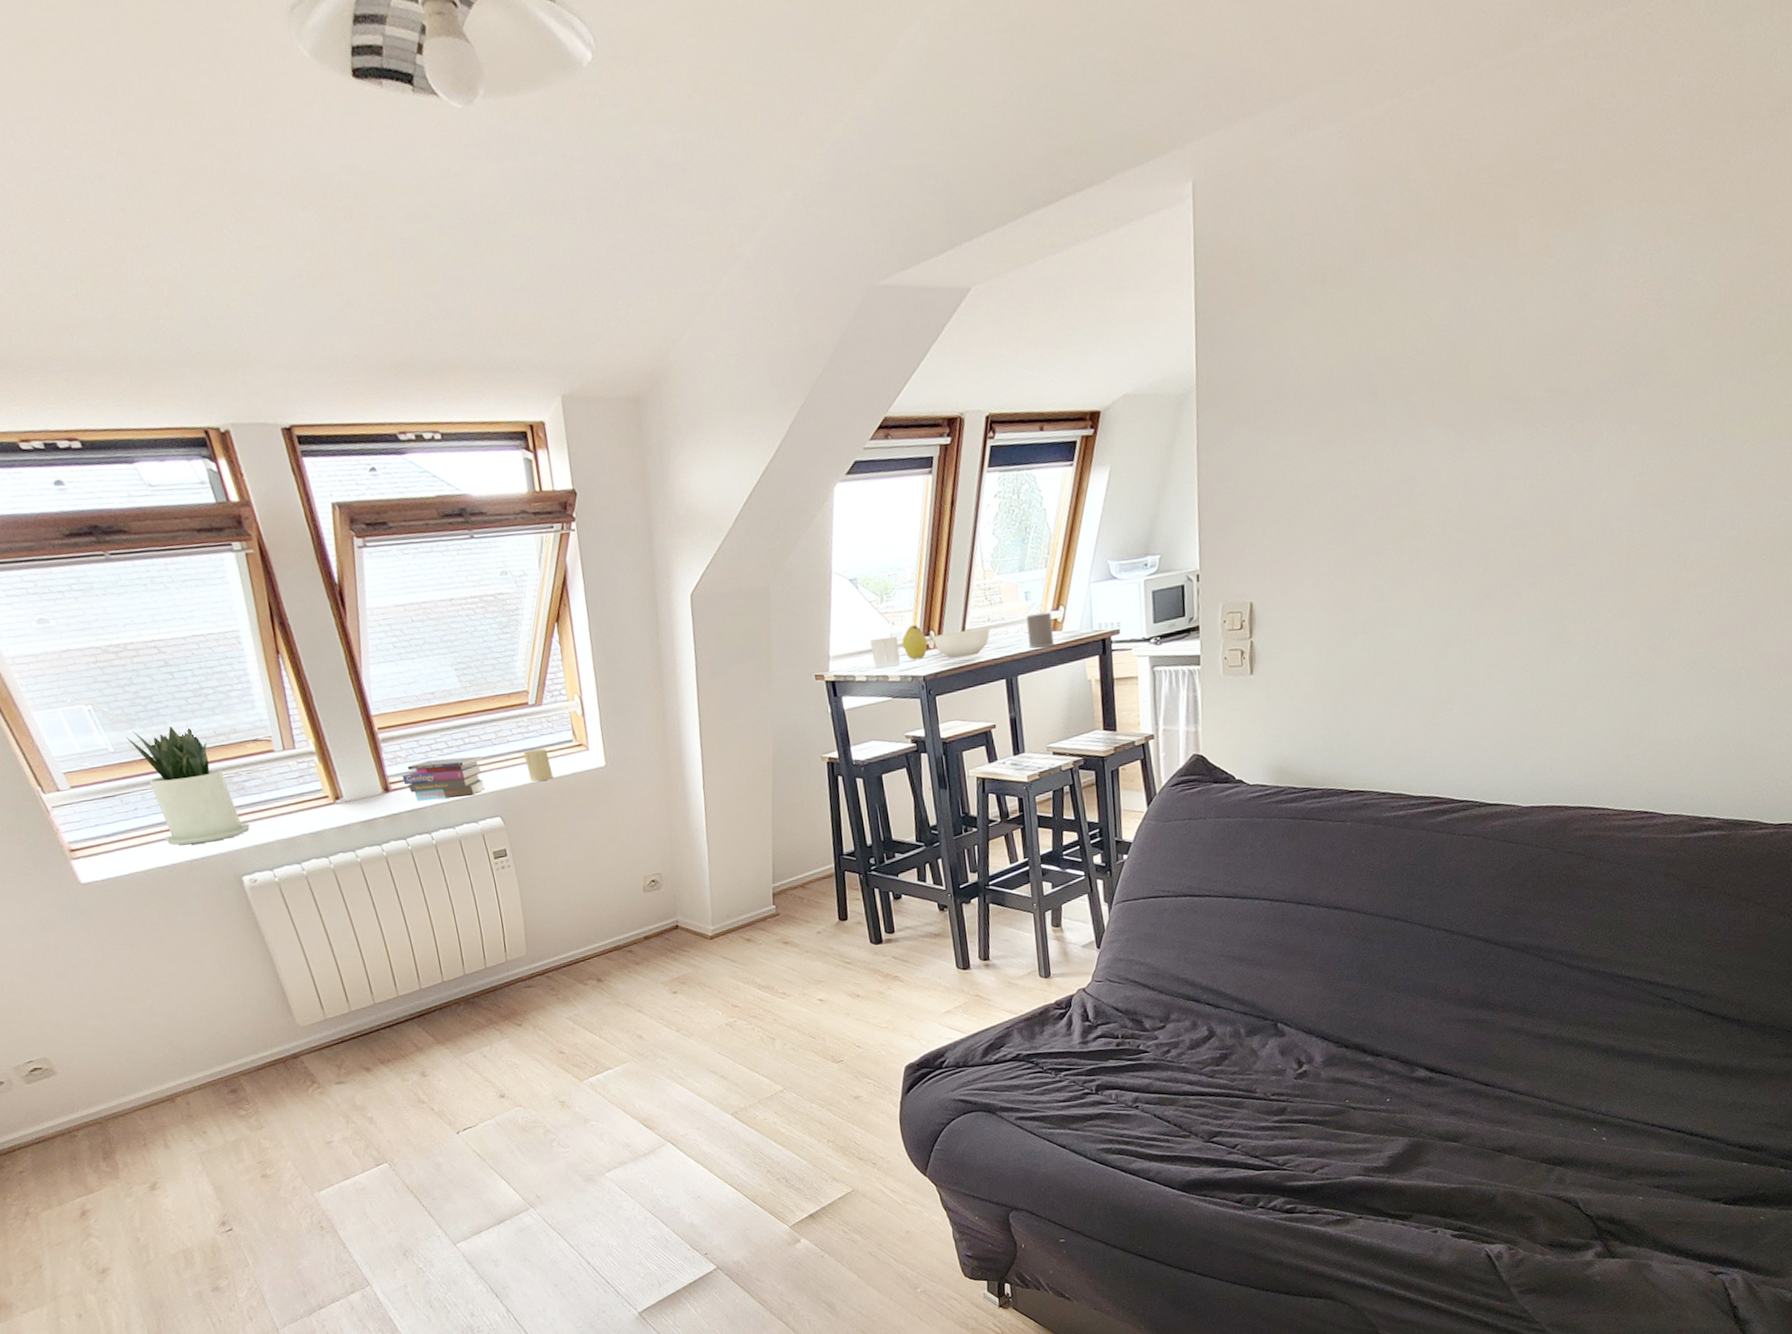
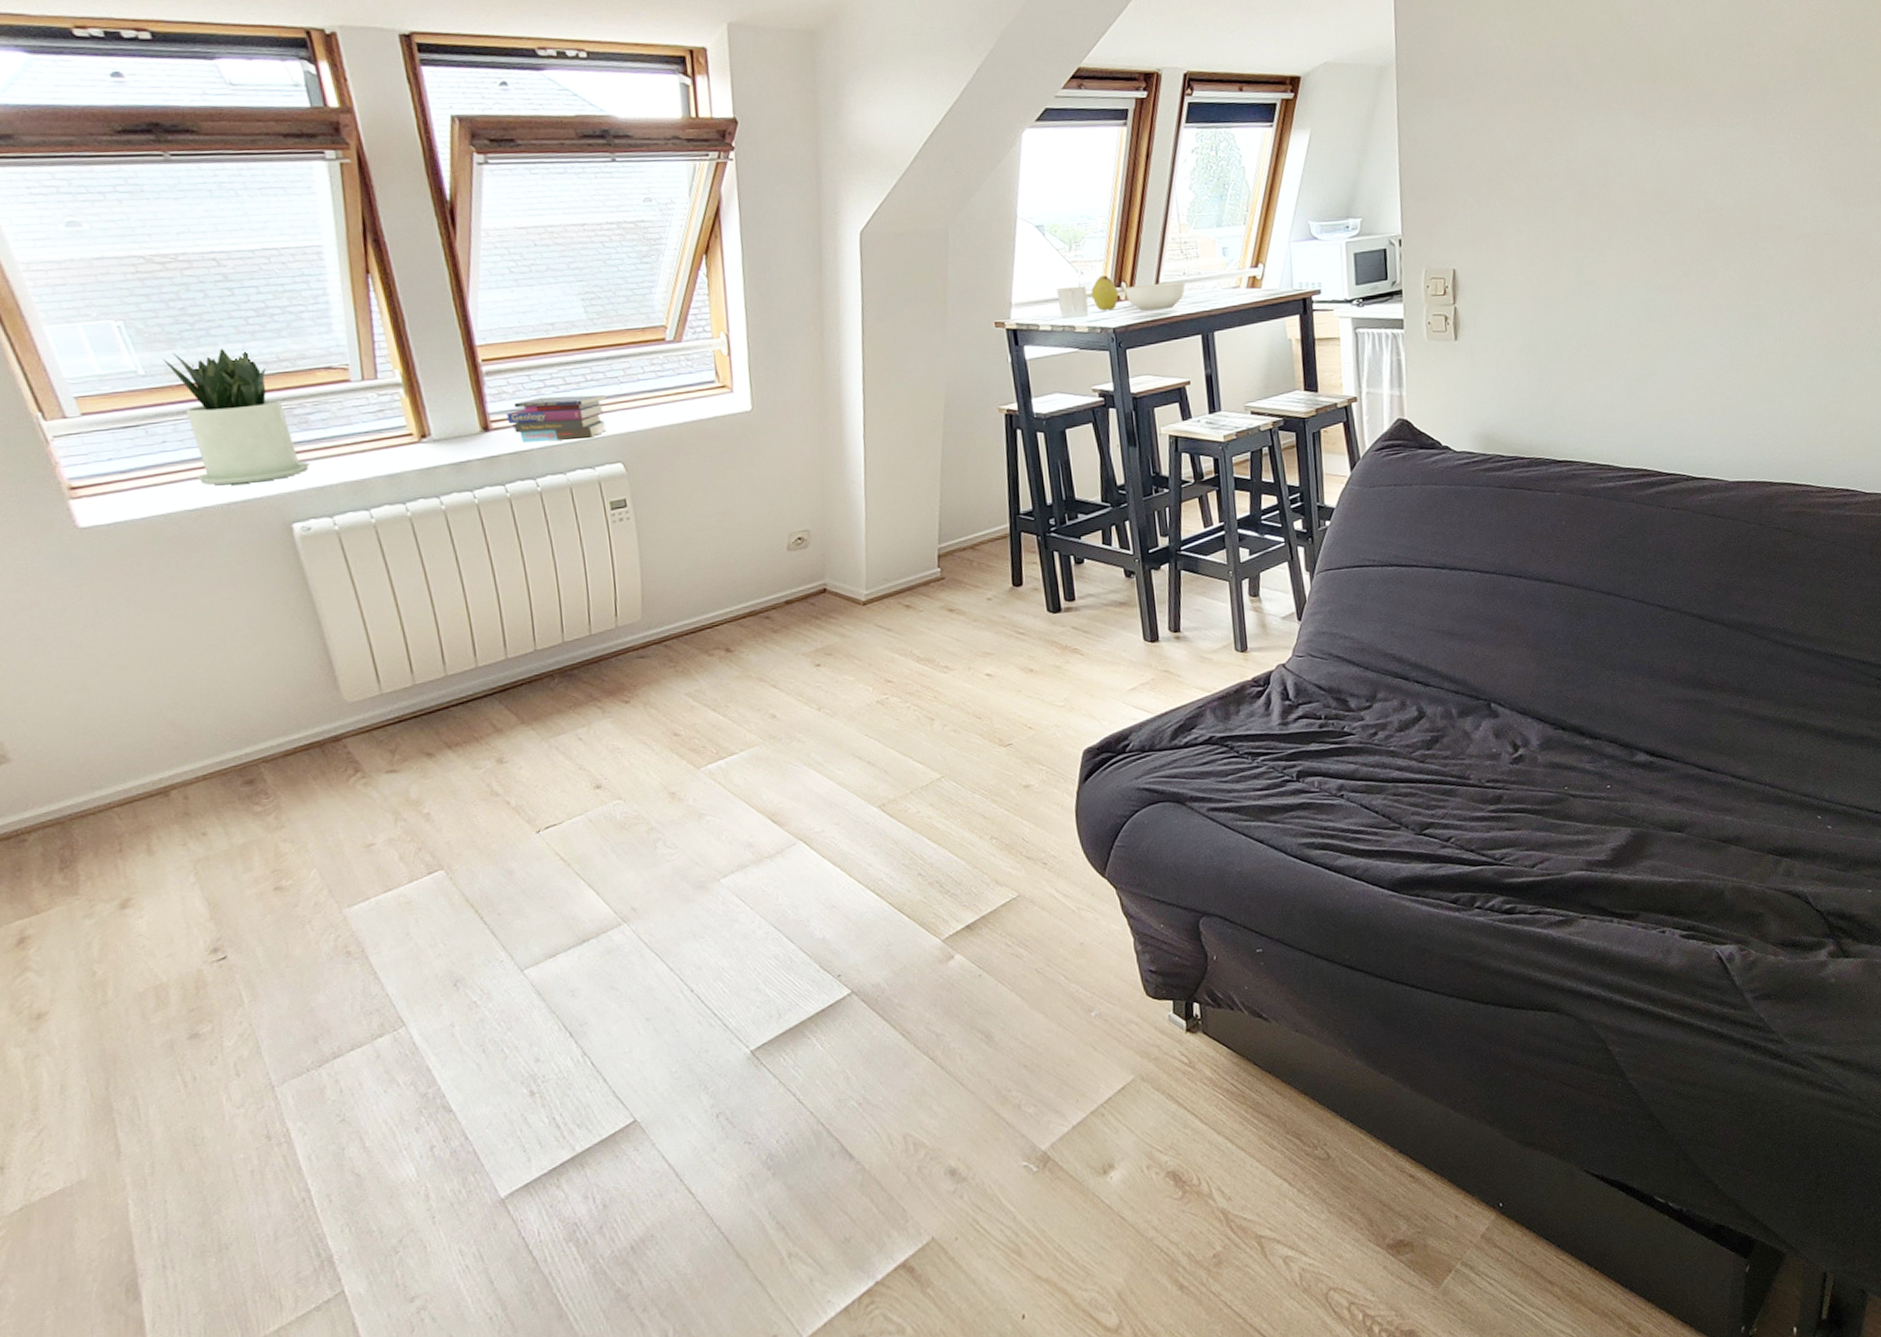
candle: present [523,749,553,783] -> none [655,389,689,426]
mug: present [1026,612,1054,649] -> none [1223,269,1252,305]

